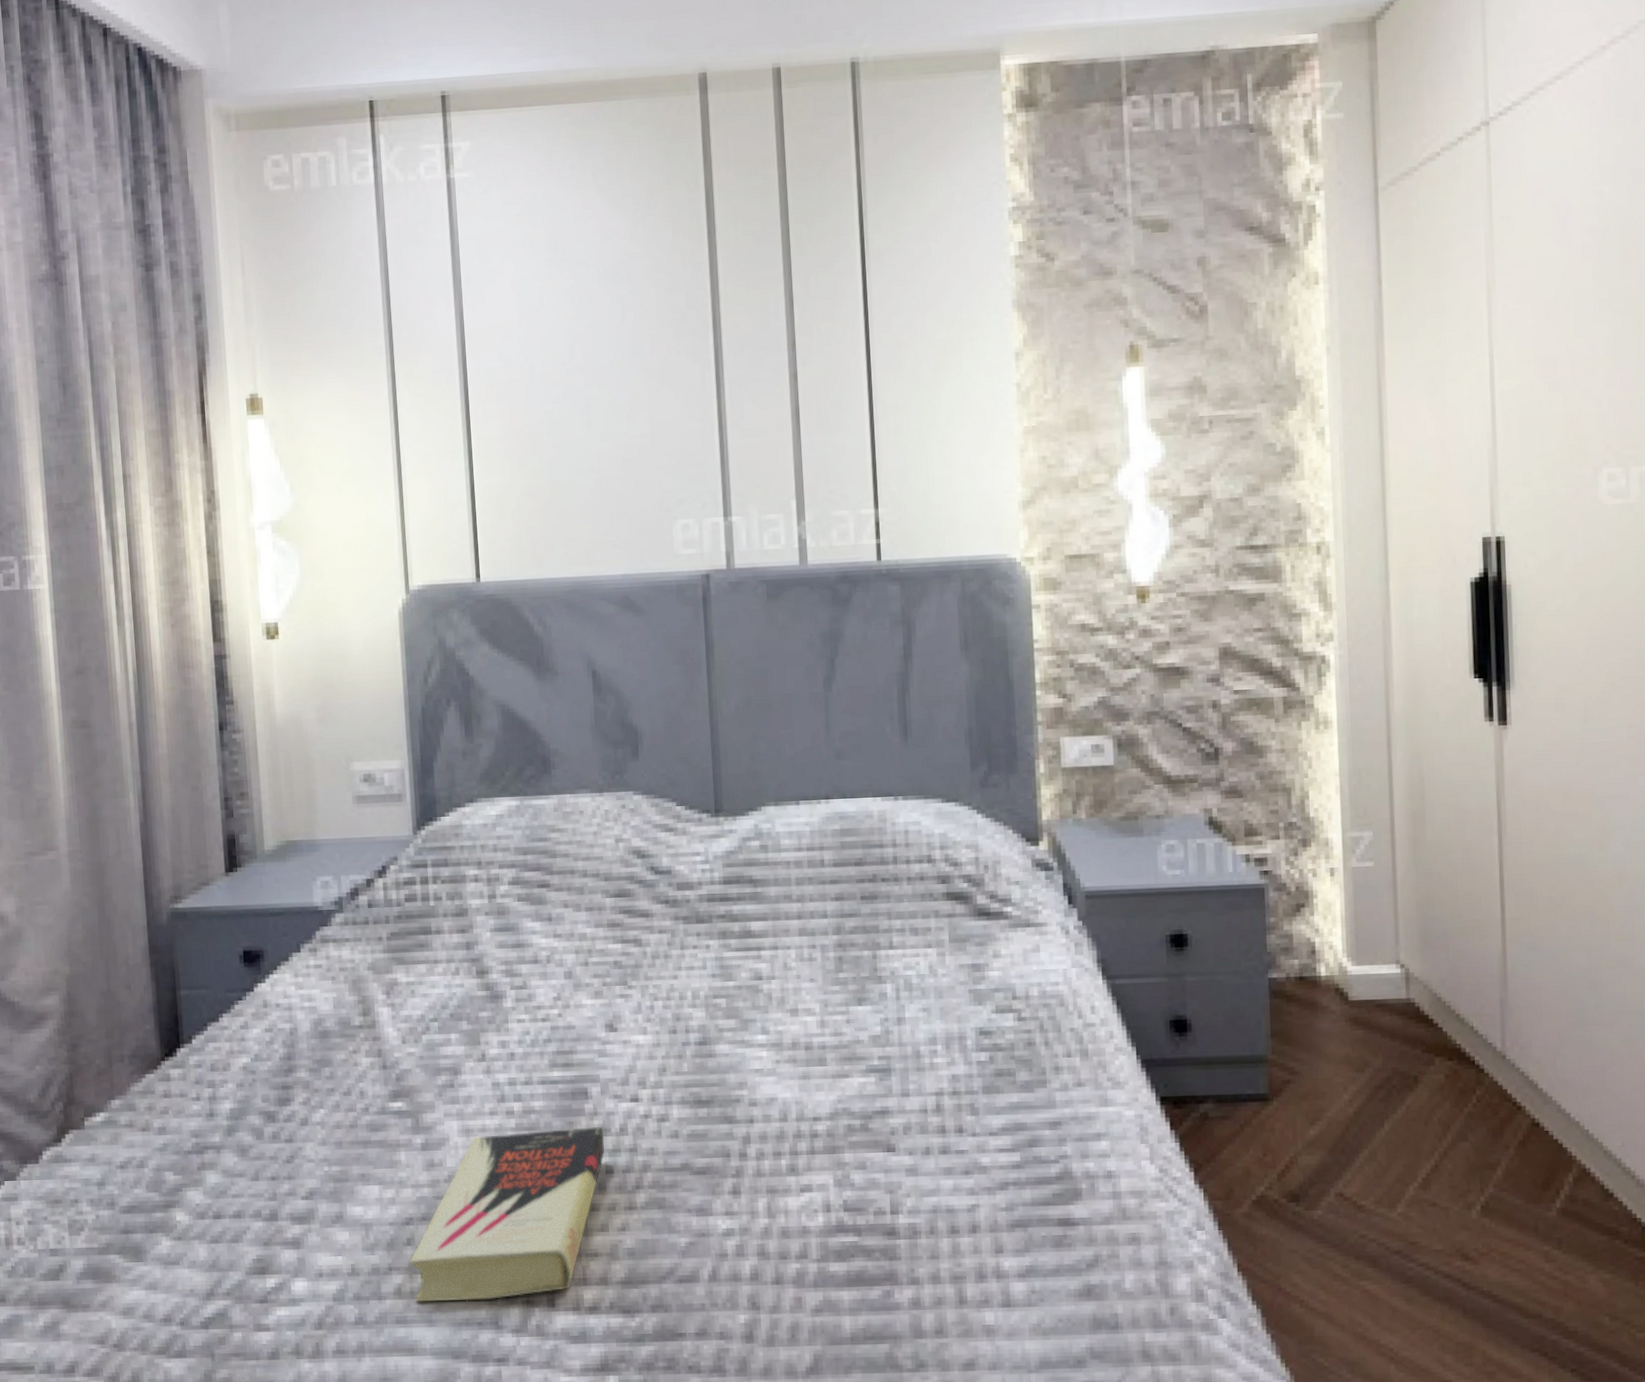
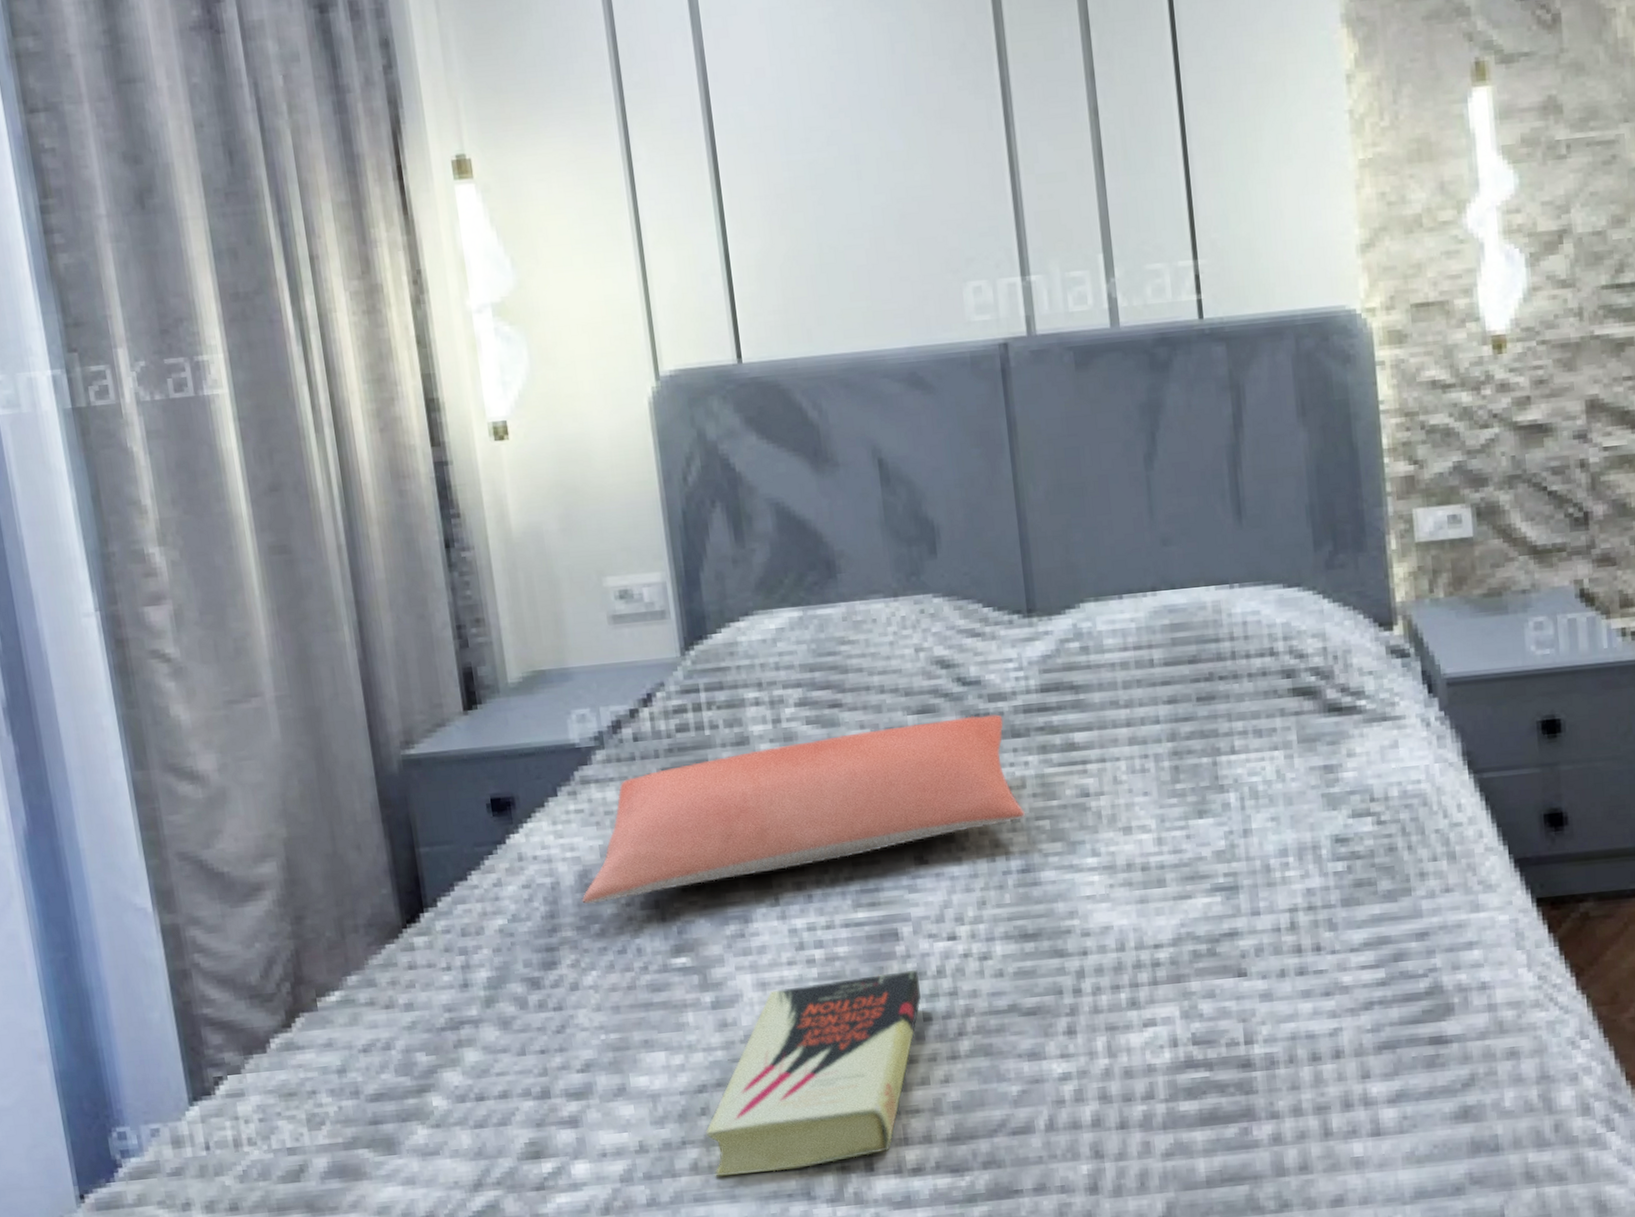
pillow: none [315,901,705,1050] -> present [582,714,1026,905]

